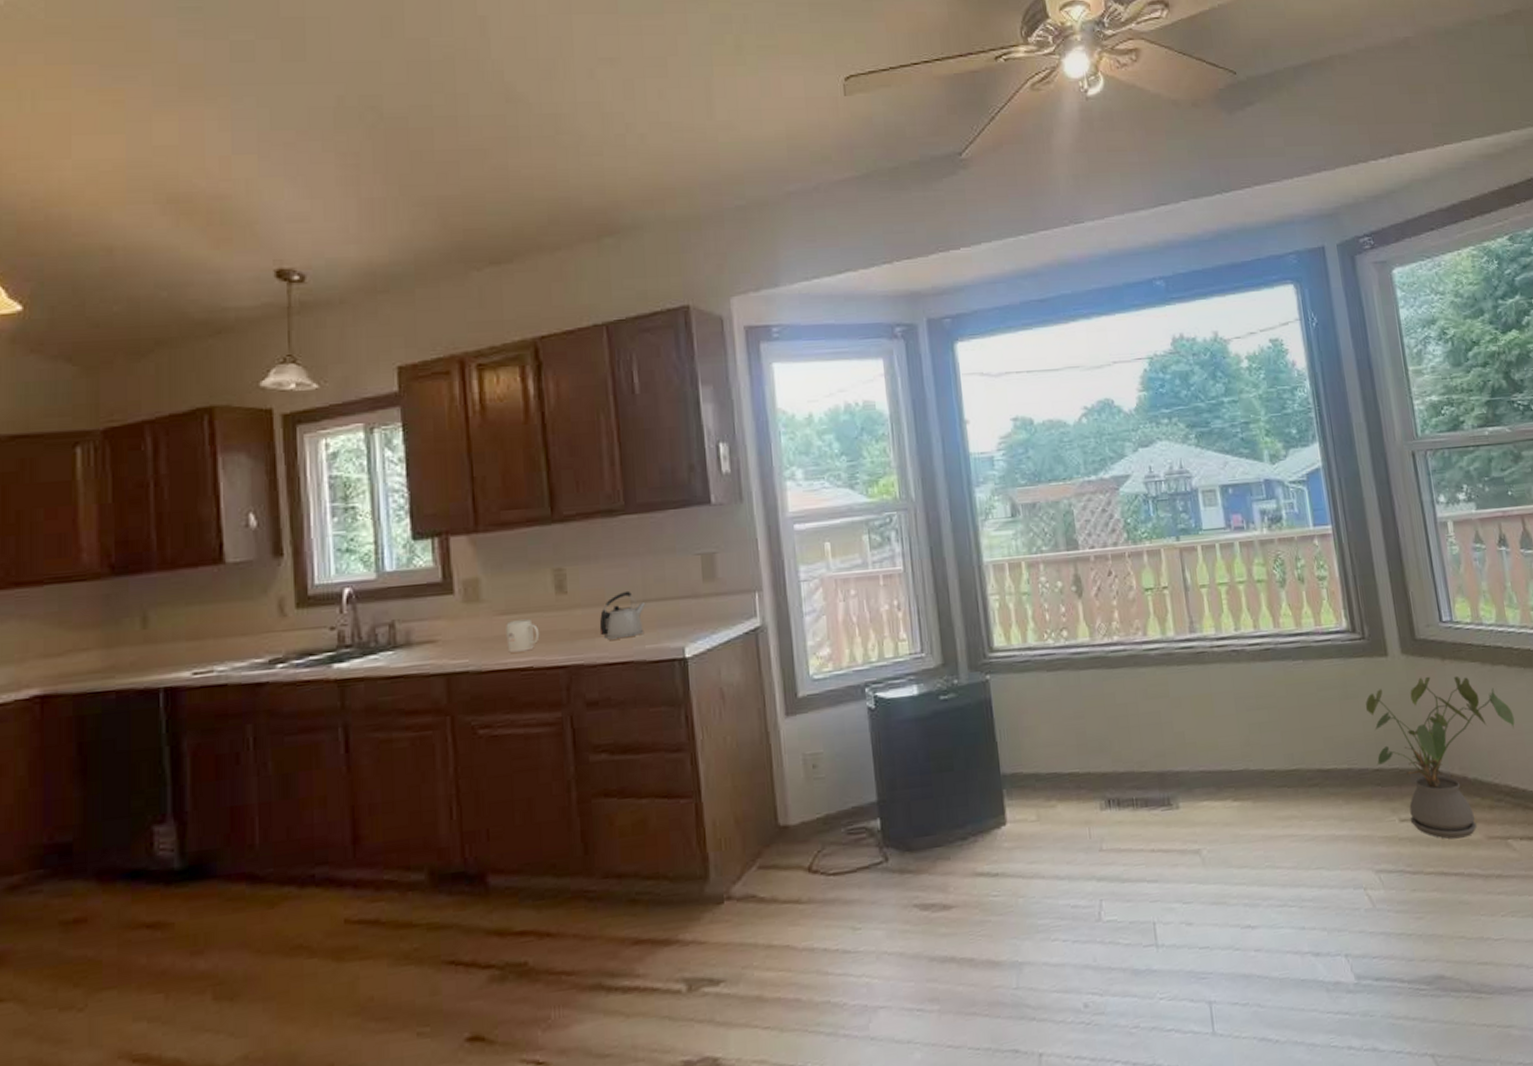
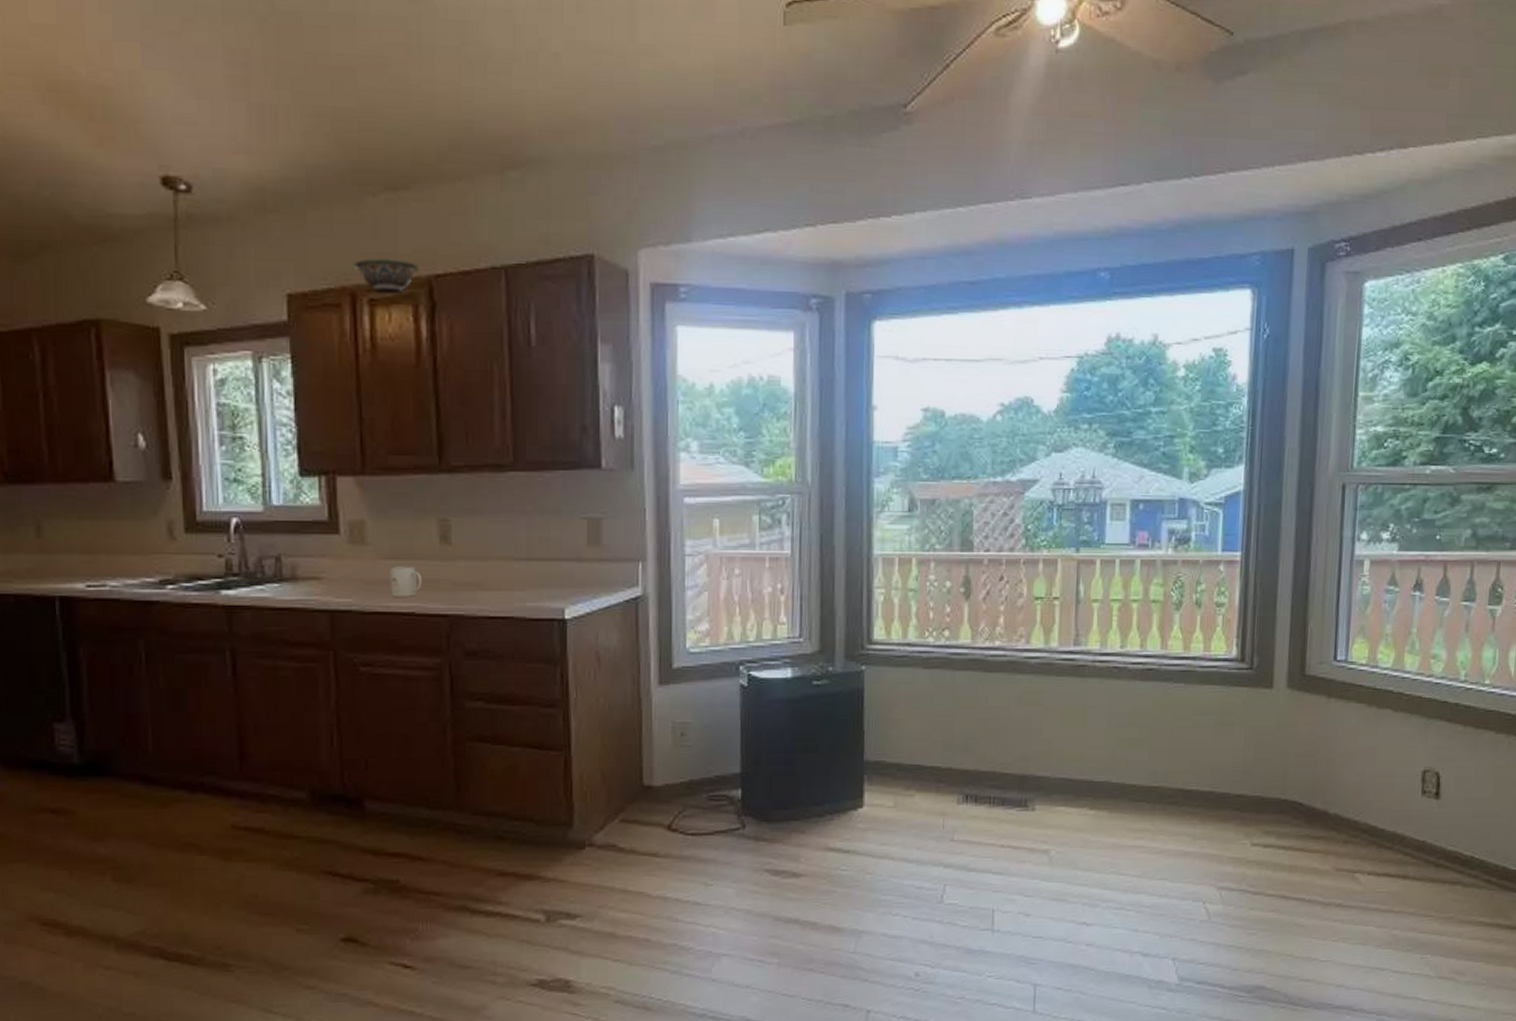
decorative bowl: none [461,325,525,359] -> present [353,258,419,294]
kettle: present [599,590,646,641] -> none [481,547,529,596]
house plant: present [1365,675,1515,839] -> none [1239,712,1389,867]

